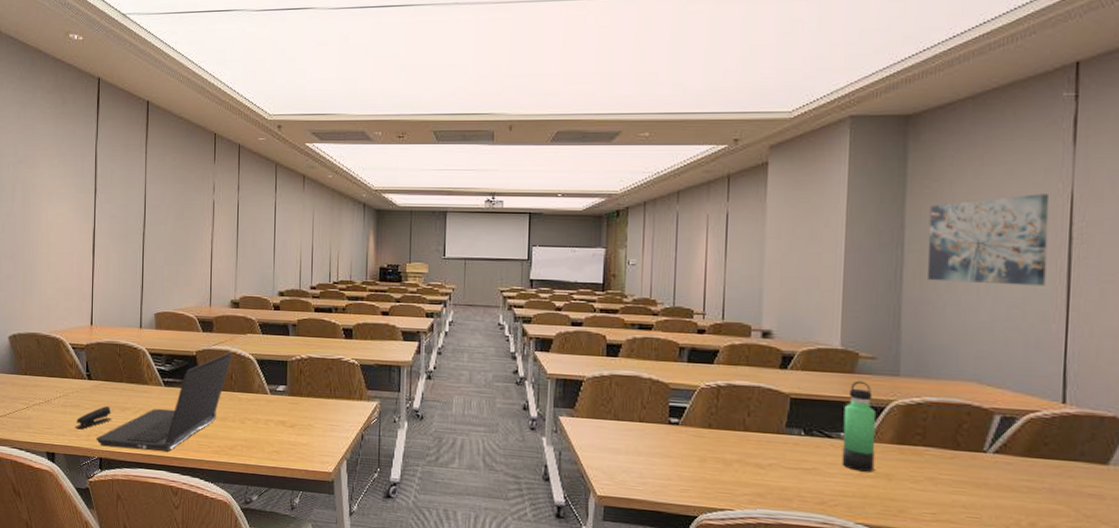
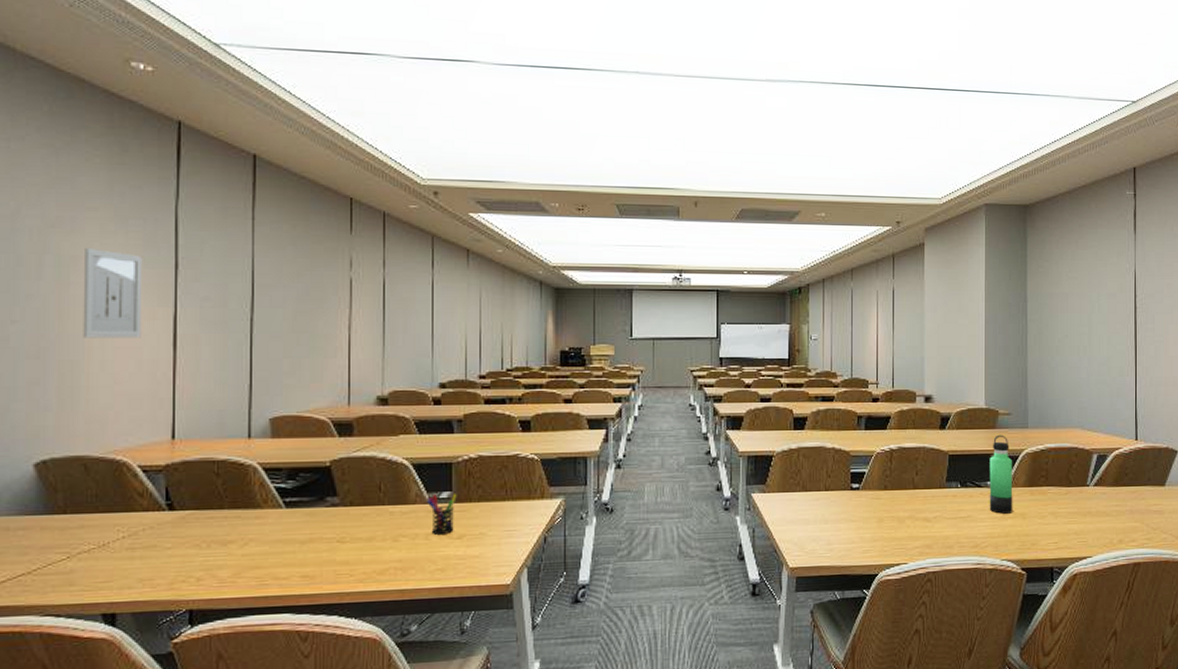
wall art: none [38,177,75,247] -> present [83,247,143,338]
stapler: present [75,406,111,429] -> none [150,542,206,577]
laptop computer: present [96,352,232,452] -> none [183,458,380,595]
pen holder: none [267,387,291,422] -> present [427,493,457,535]
wall art: present [927,193,1050,286] -> none [1044,272,1122,347]

